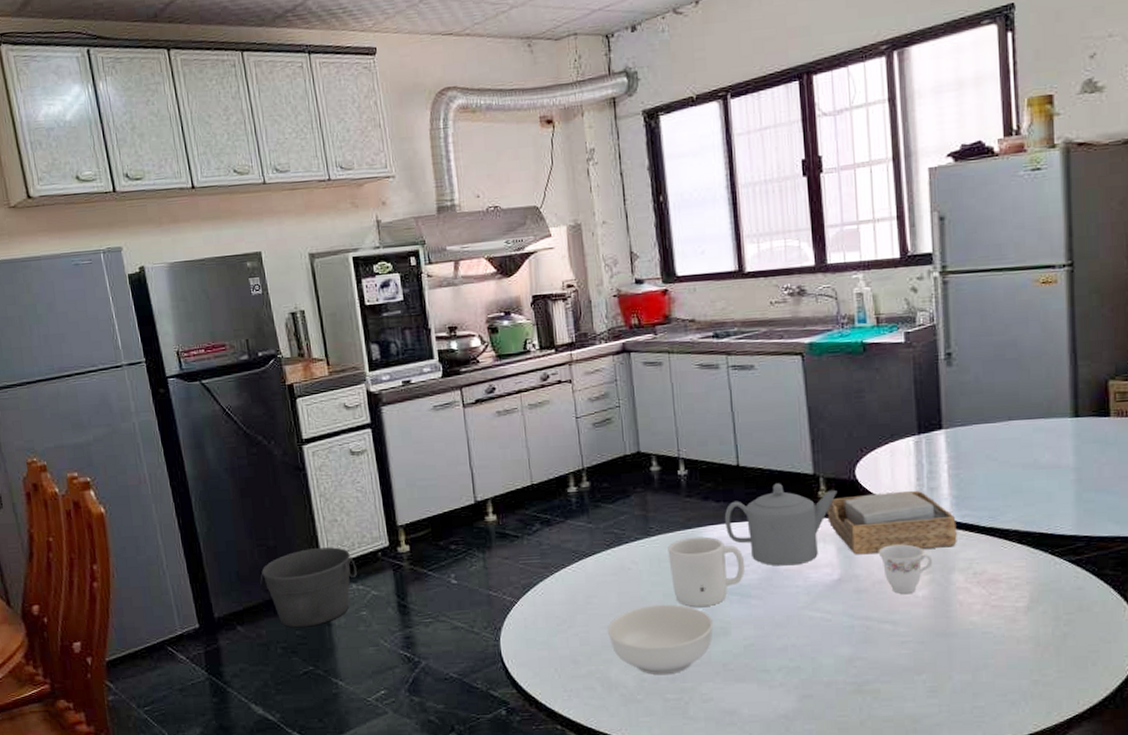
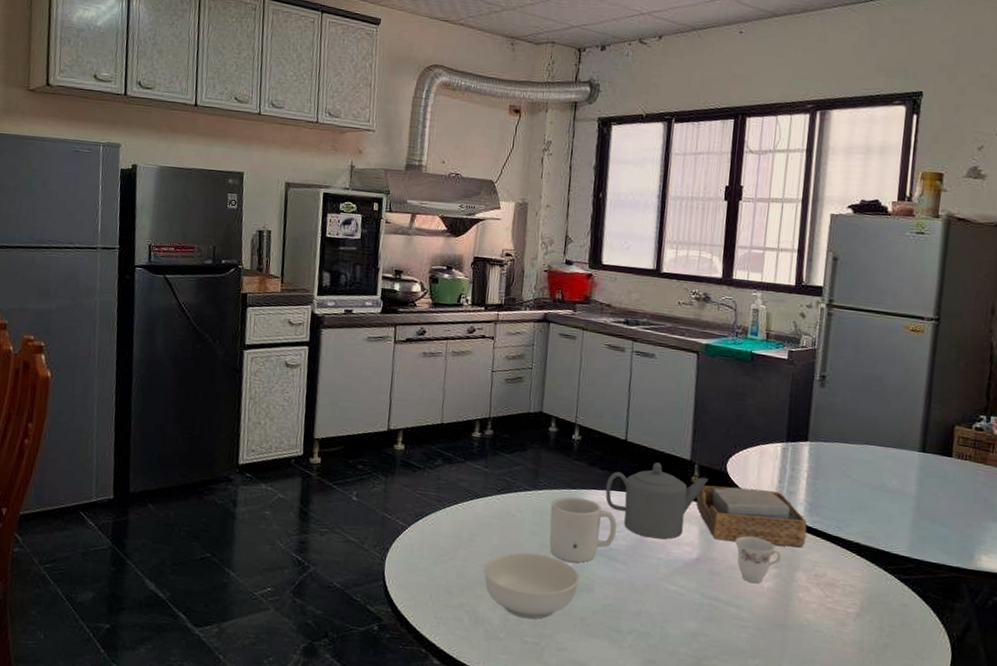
pan: present [260,547,357,628] -> none [178,444,269,517]

